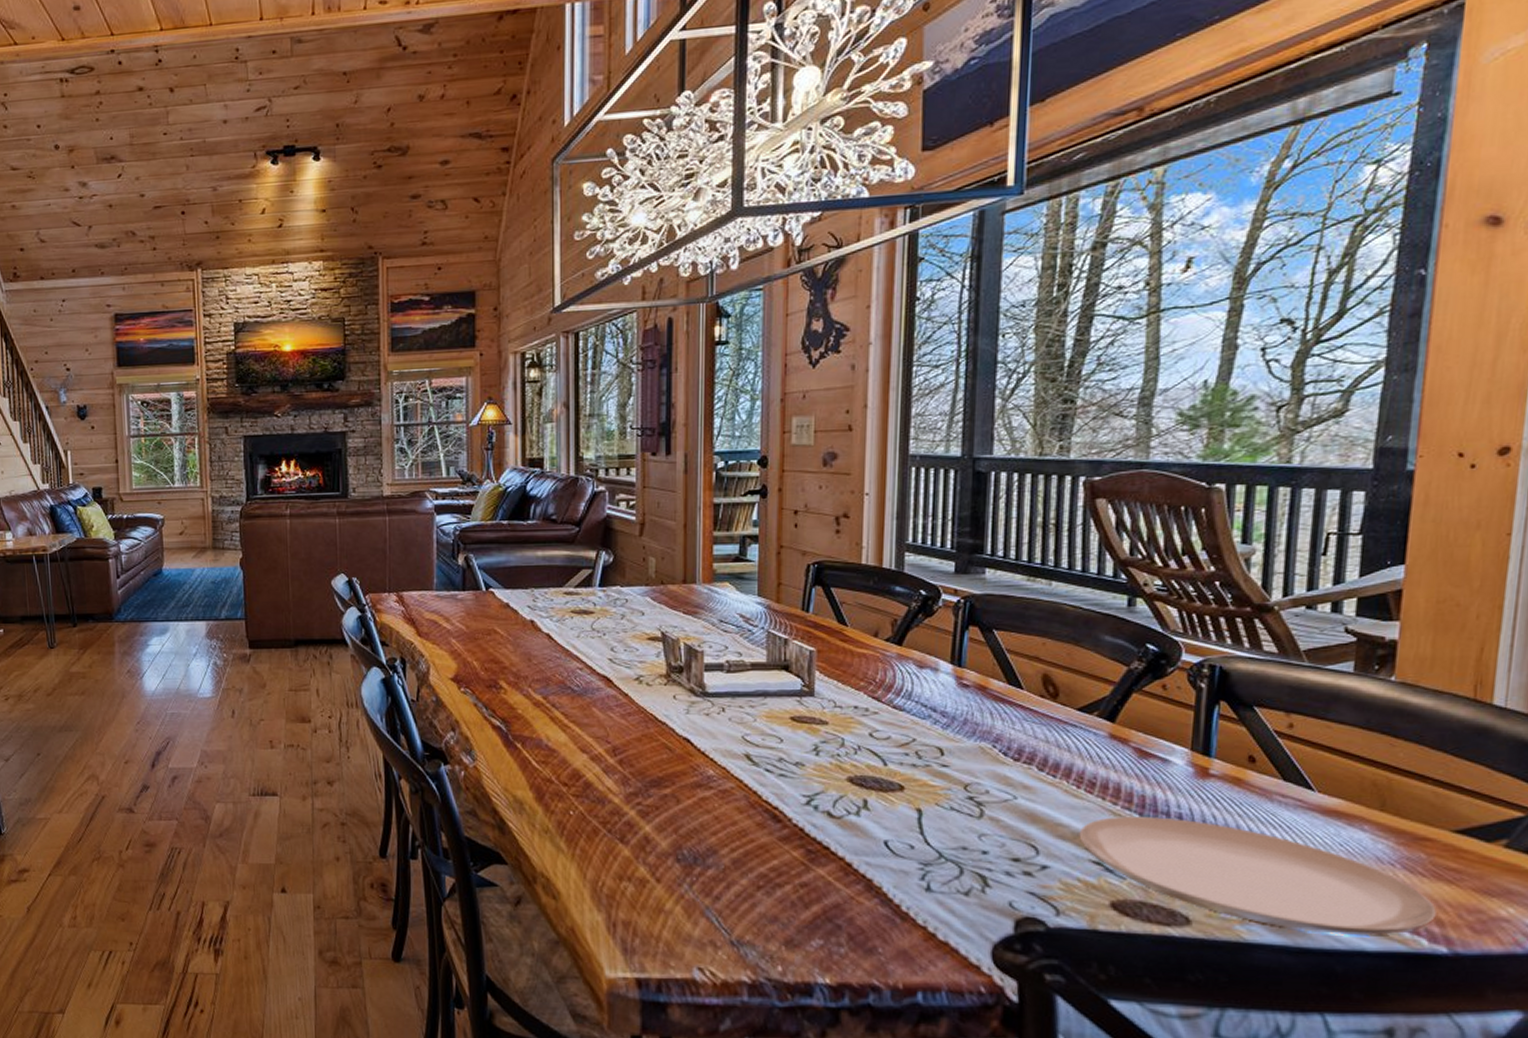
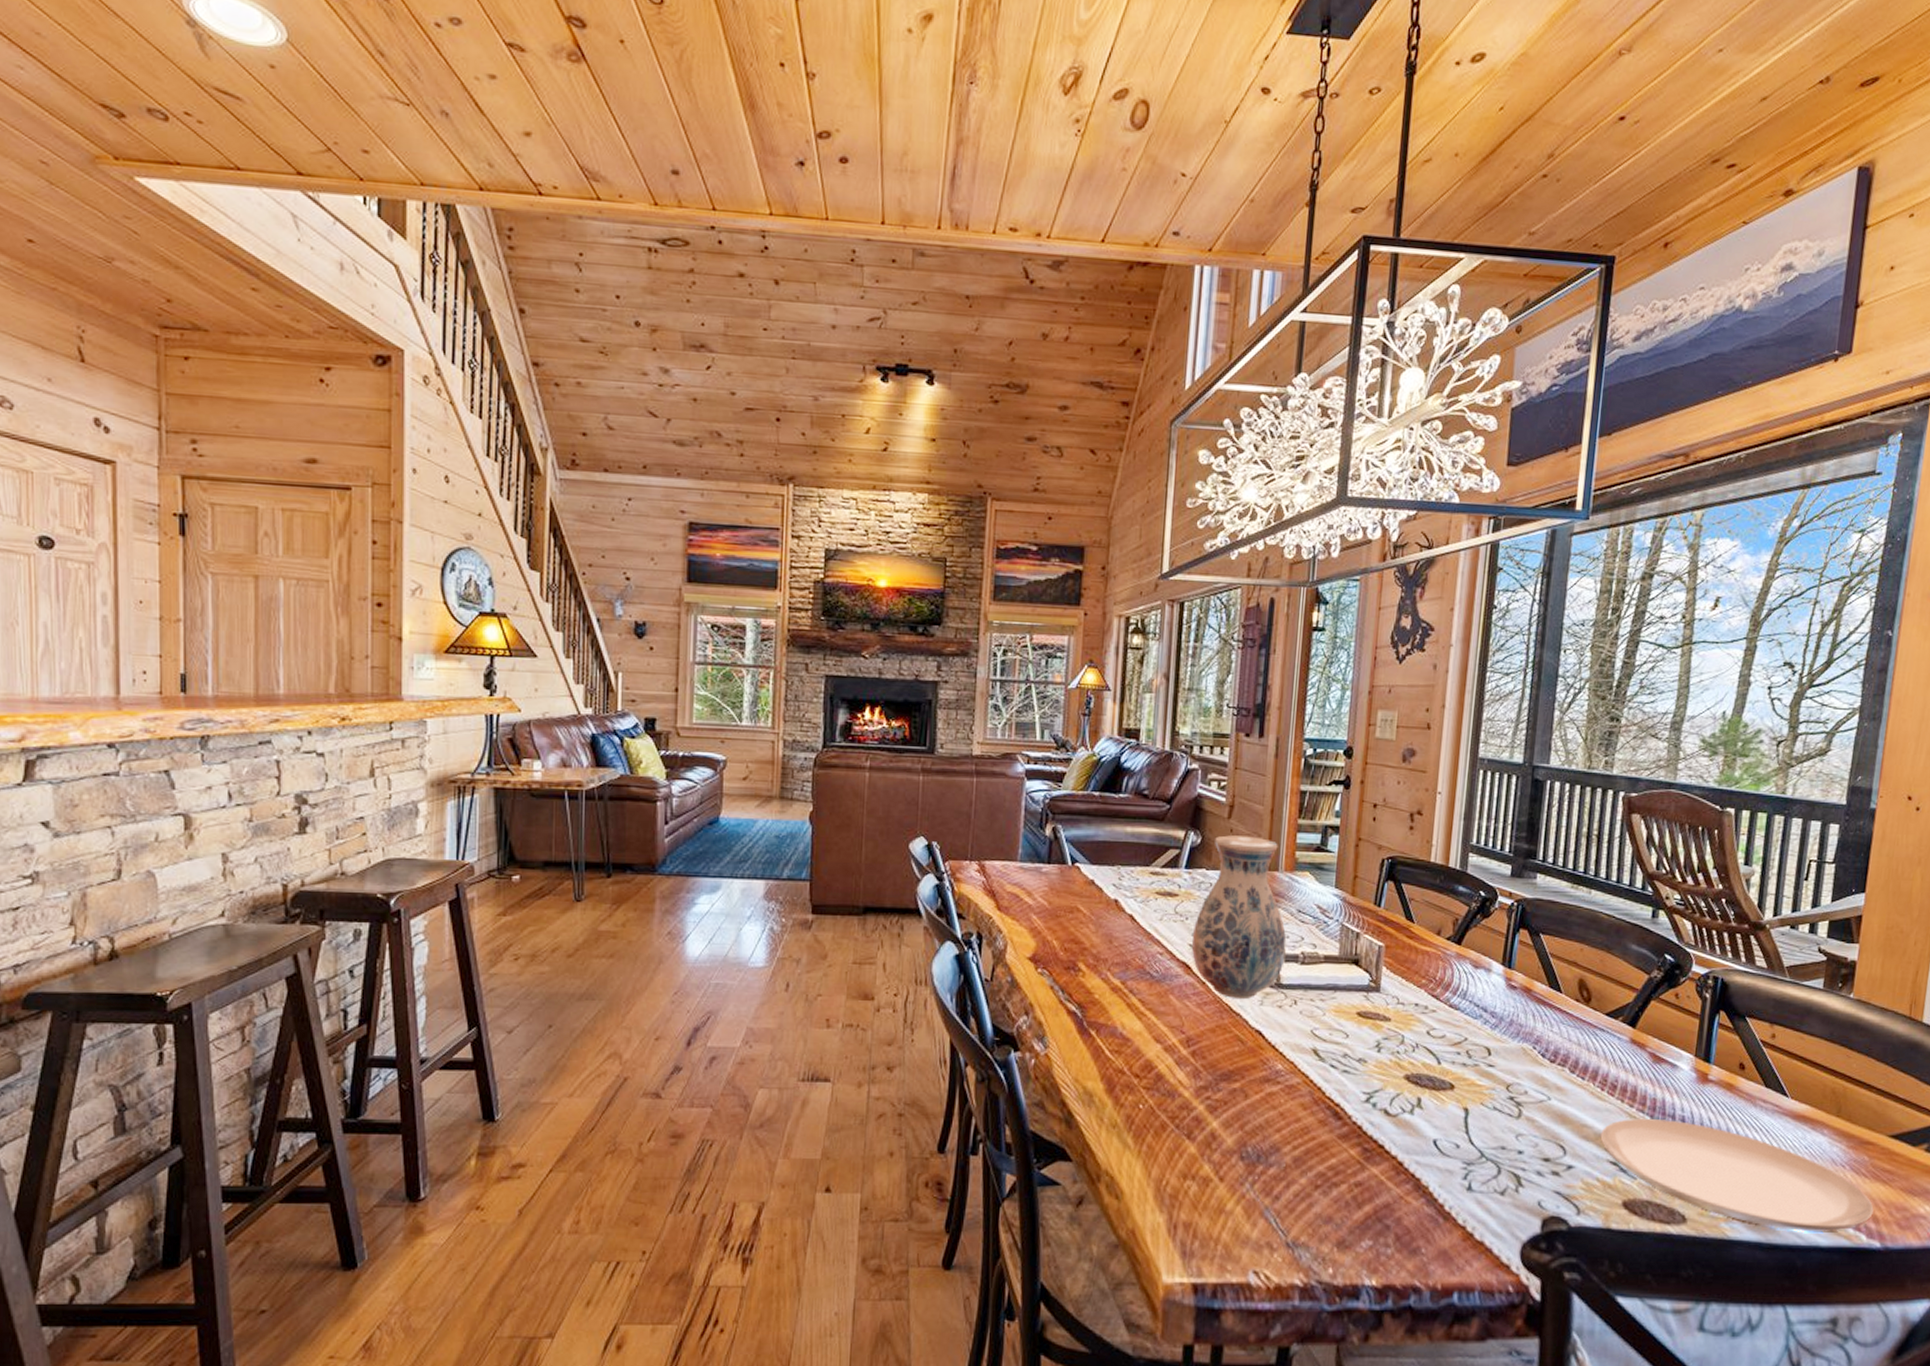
vase: none [611,551,710,708] -> present [1191,835,1287,998]

